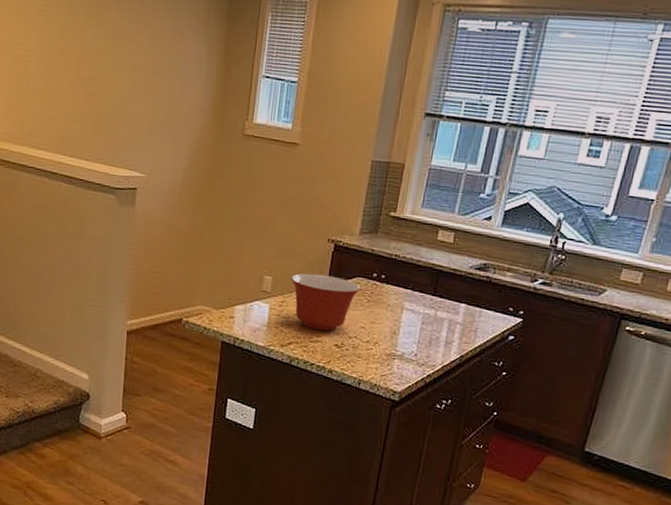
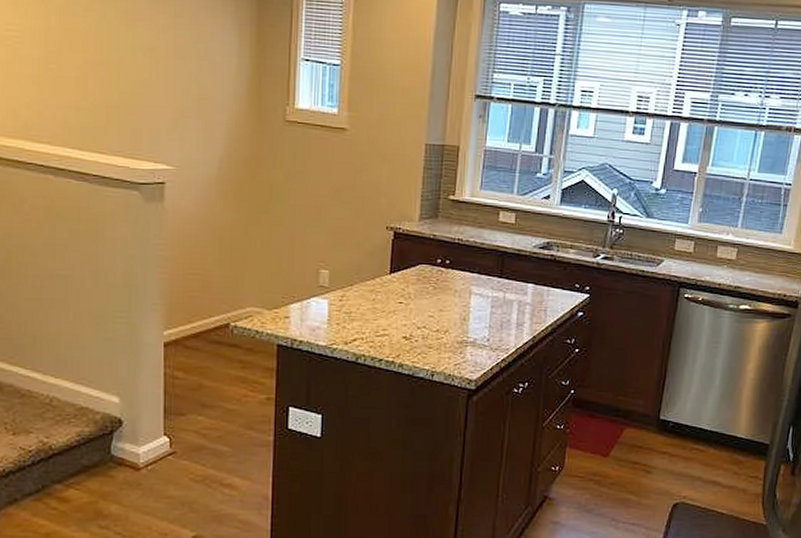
mixing bowl: present [291,273,361,331] -> none [350,264,425,323]

